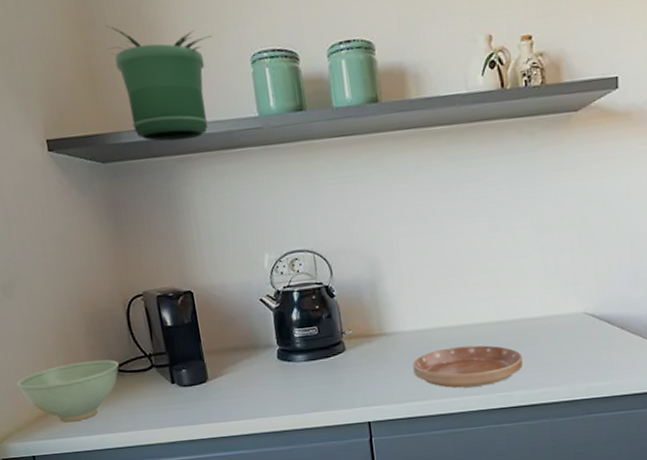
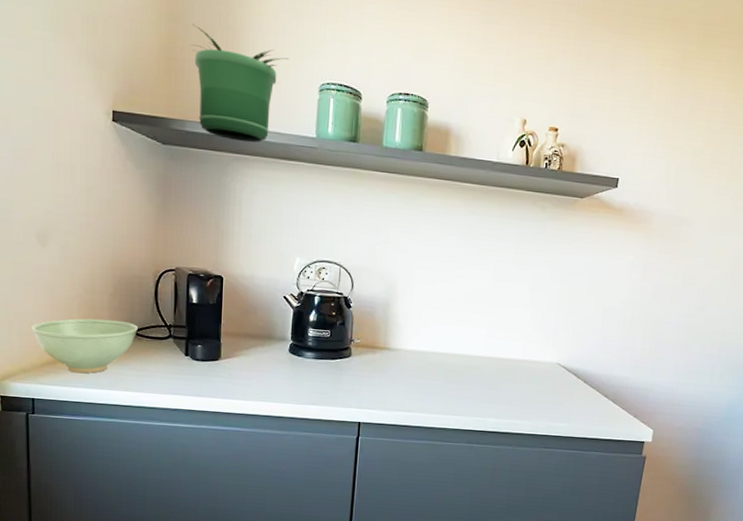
saucer: present [412,345,524,388] -> none [406,370,501,409]

